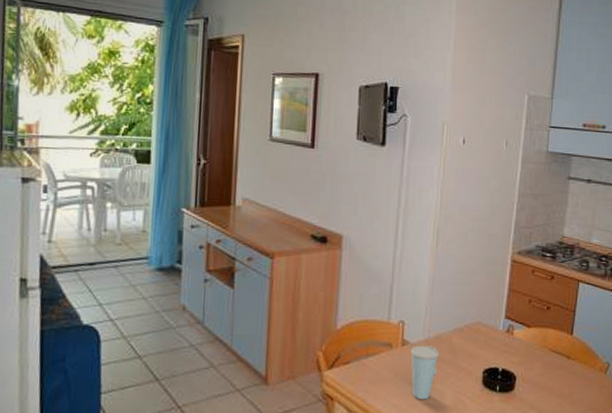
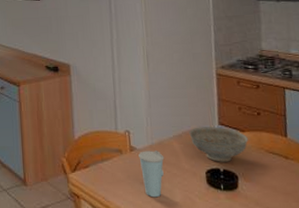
decorative bowl: none [471,320,533,361] -> present [189,127,248,162]

